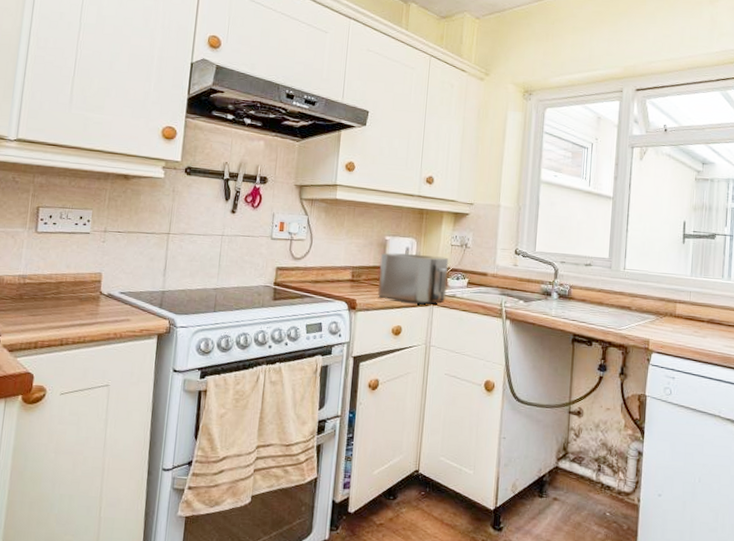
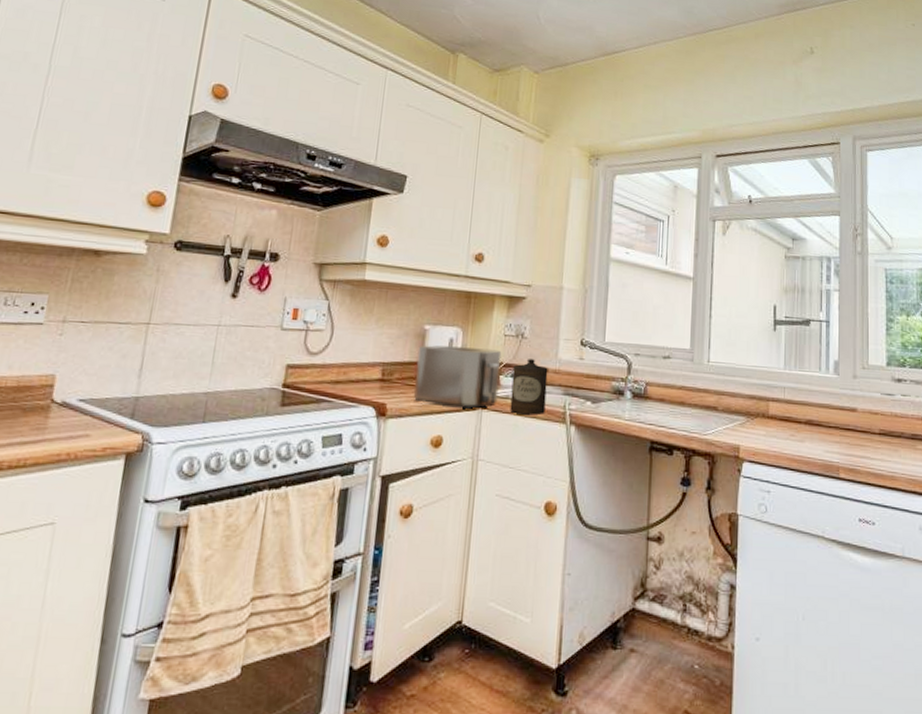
canister: none [456,265,488,311] -> present [510,359,548,415]

